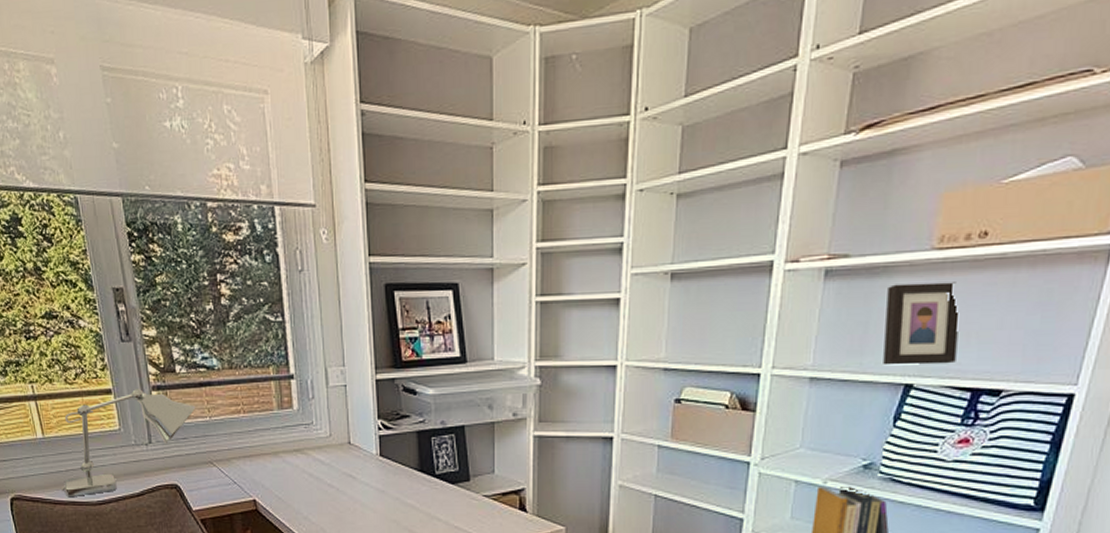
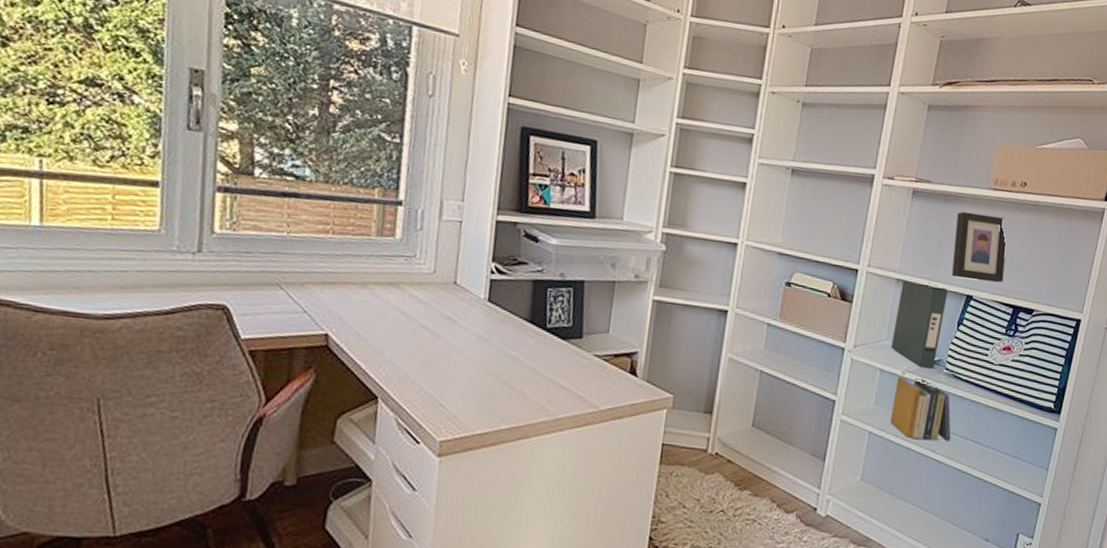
desk lamp: present [60,388,196,496] -> none [49,185,272,306]
binder: none [807,375,878,474] -> present [891,279,948,369]

